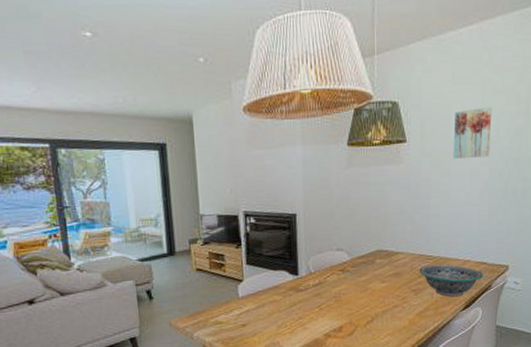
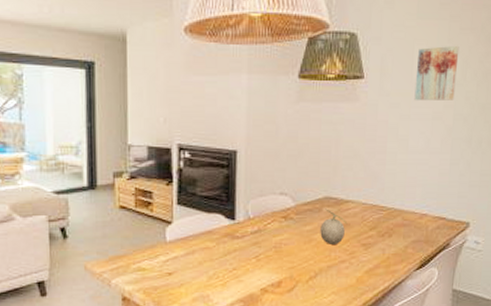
fruit: none [374,260,399,292] -> present [320,208,348,244]
decorative bowl: present [419,264,484,297] -> none [370,217,442,255]

